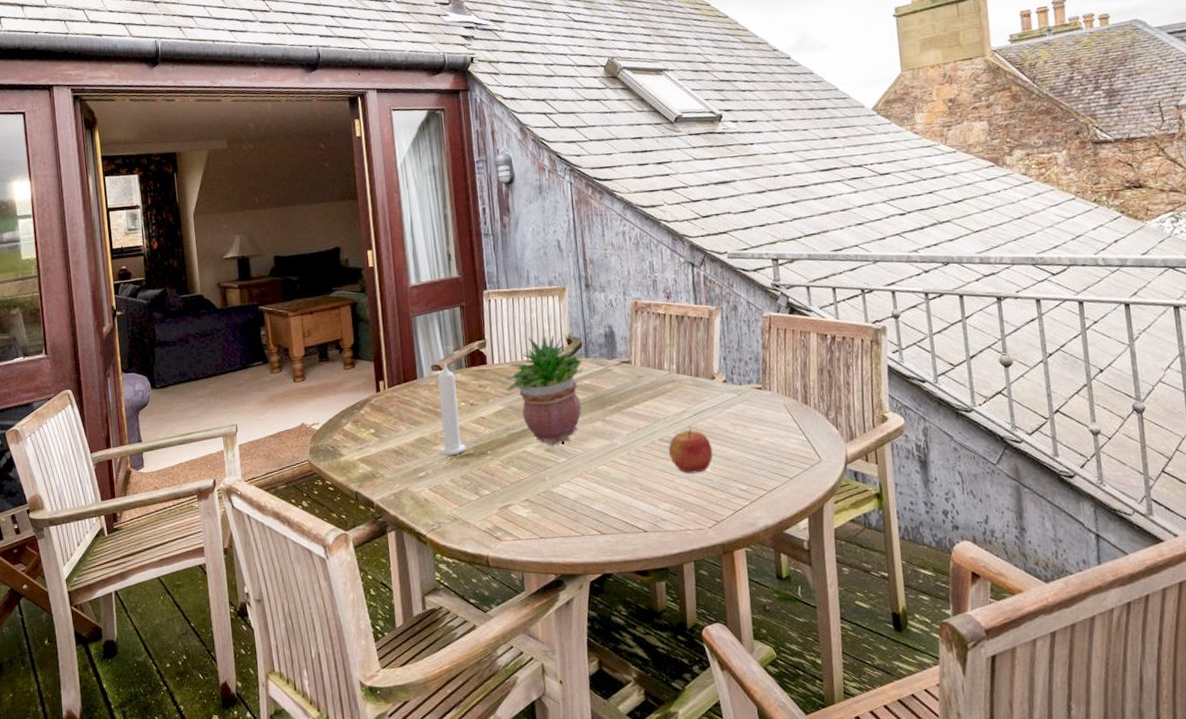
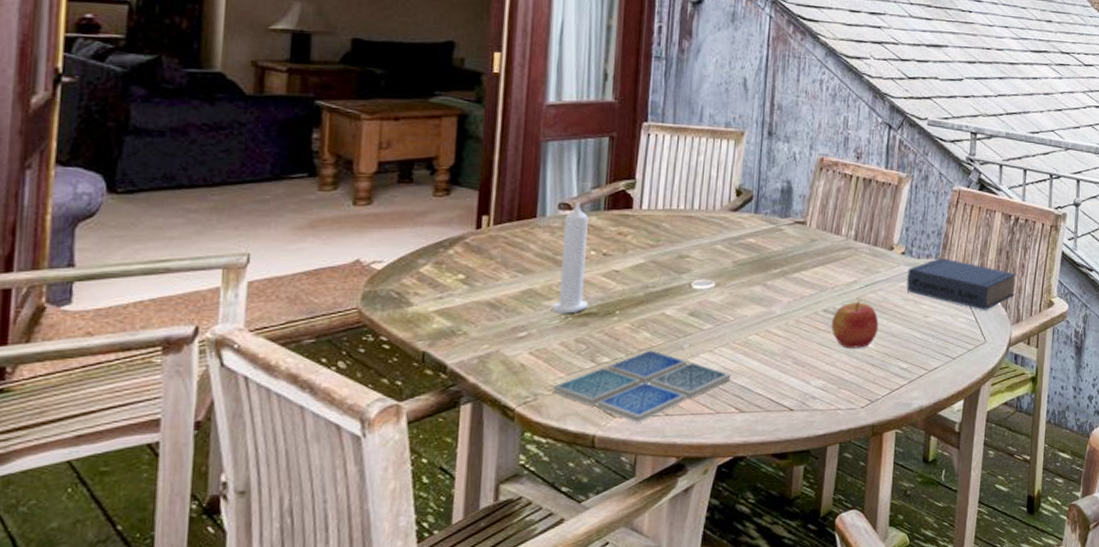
drink coaster: none [451,482,589,545] -> present [553,350,731,423]
potted plant: present [506,334,589,446] -> none [651,183,759,310]
book: none [732,382,844,430] -> present [906,258,1016,310]

